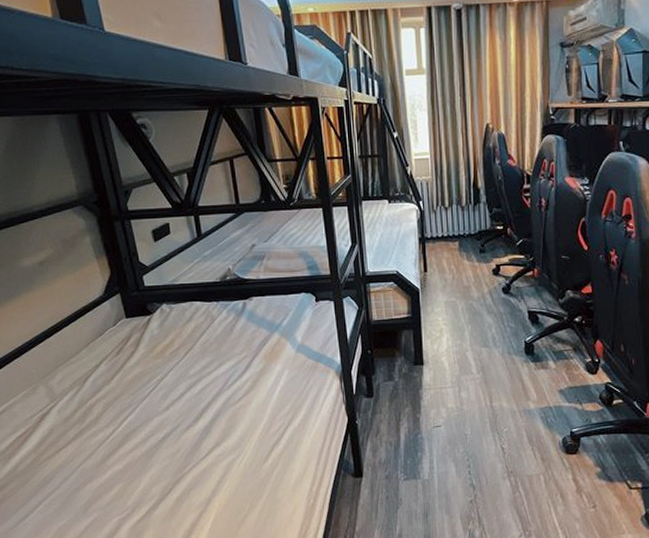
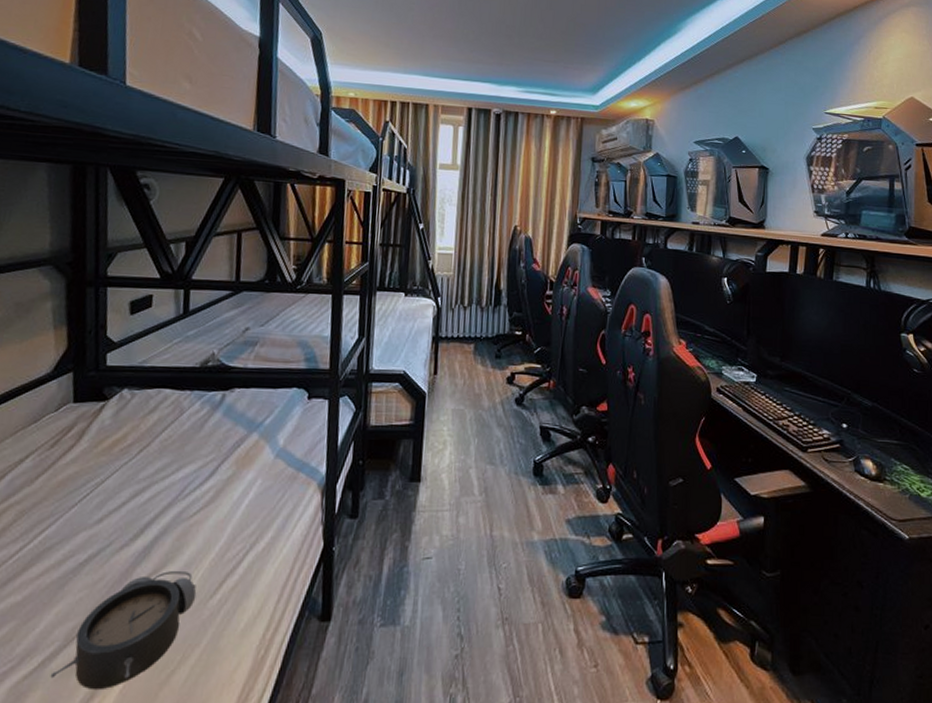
alarm clock: none [156,444,253,530] -> present [50,571,197,691]

